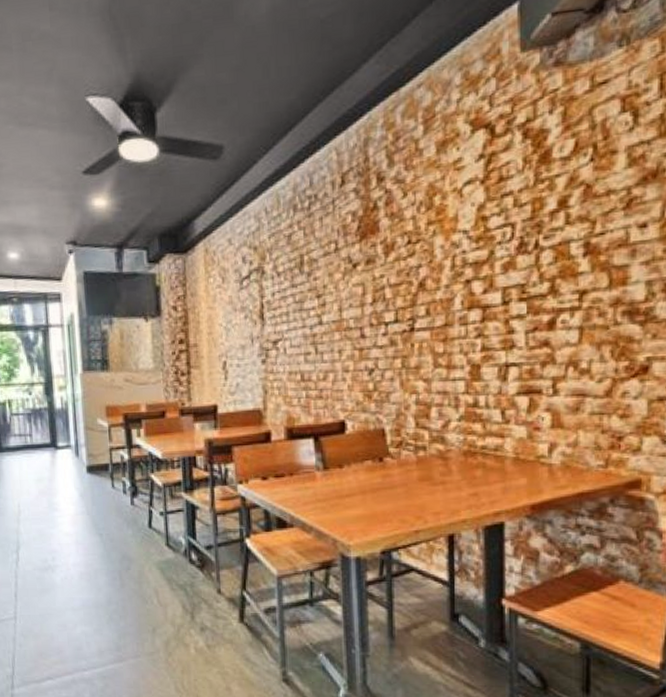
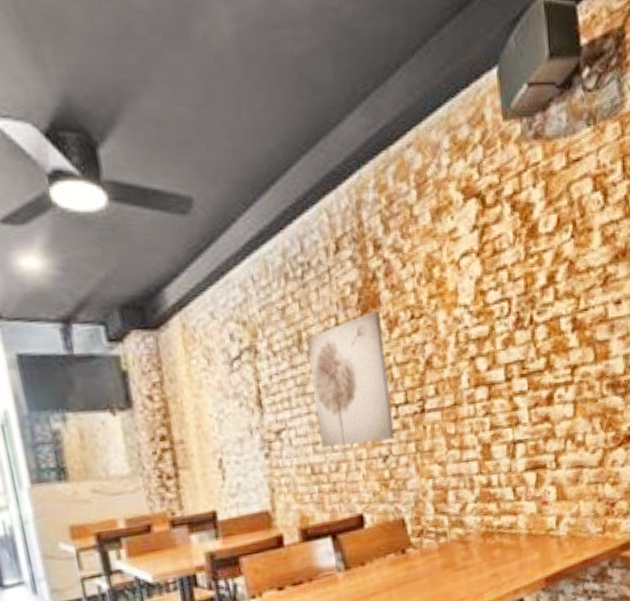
wall art: none [307,236,382,358] -> present [306,310,395,447]

